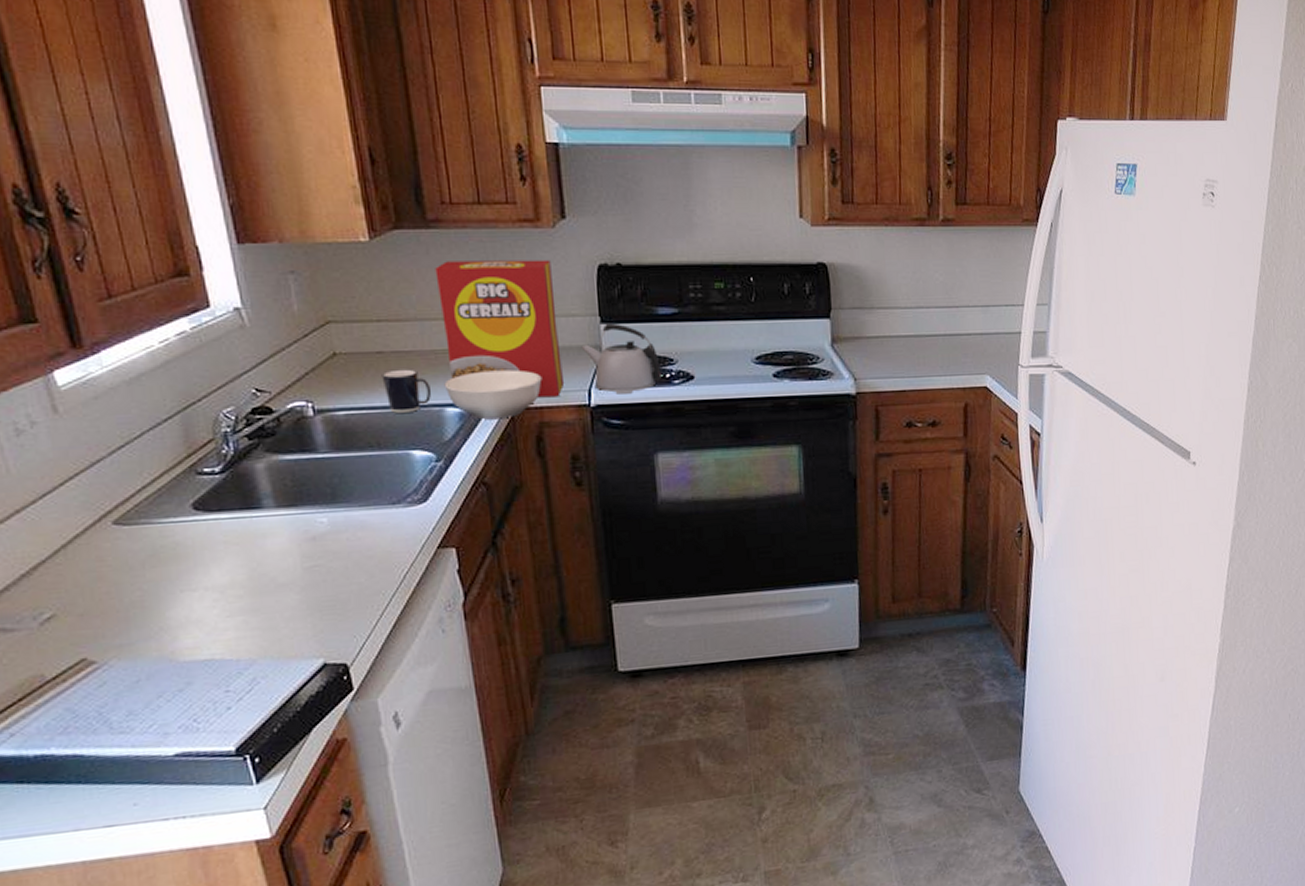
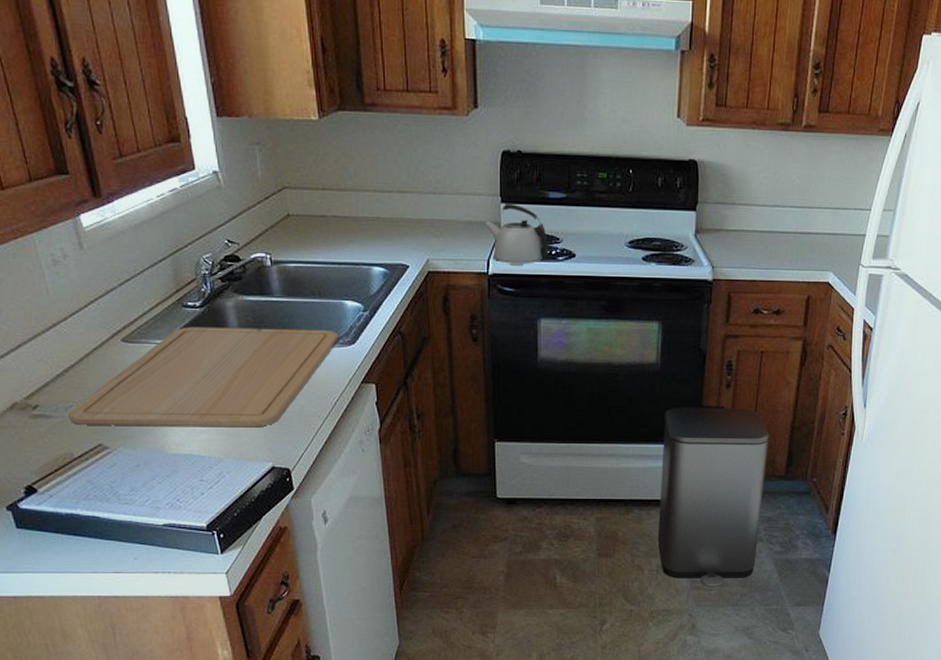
chopping board: none [38,487,406,637] -> present [68,327,339,428]
mug: present [381,369,432,413] -> none [324,231,363,268]
cereal box: present [435,259,564,398] -> none [370,141,467,264]
bowl: present [444,369,542,420] -> none [372,237,451,280]
pedal bin: none [814,535,939,750] -> present [657,406,770,587]

